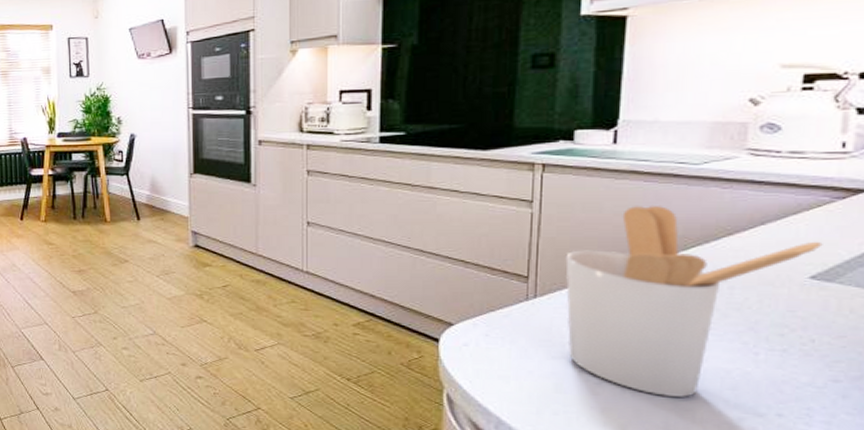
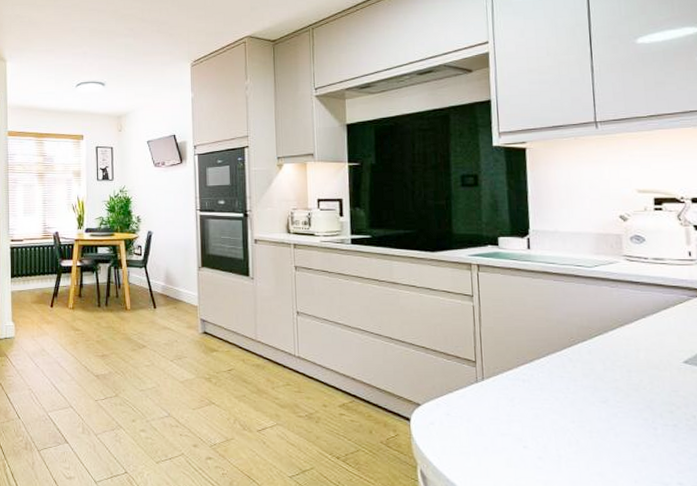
utensil holder: present [565,205,823,397] -> none [502,300,688,469]

